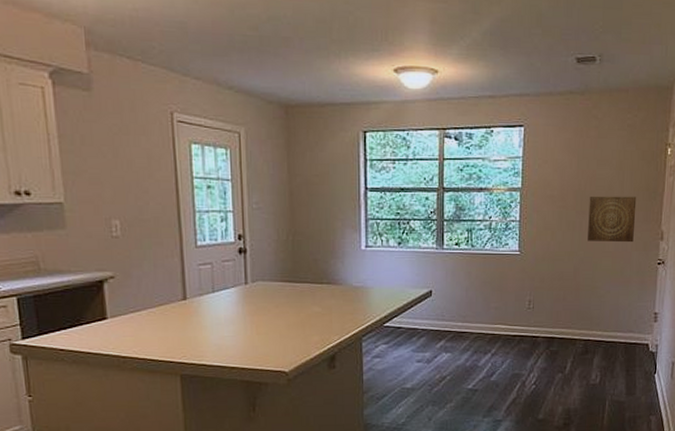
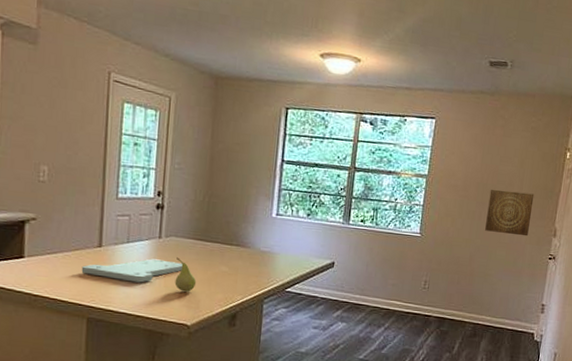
cutting board: none [168,306,273,333] -> present [81,259,183,283]
fruit: none [266,302,290,337] -> present [174,257,197,292]

